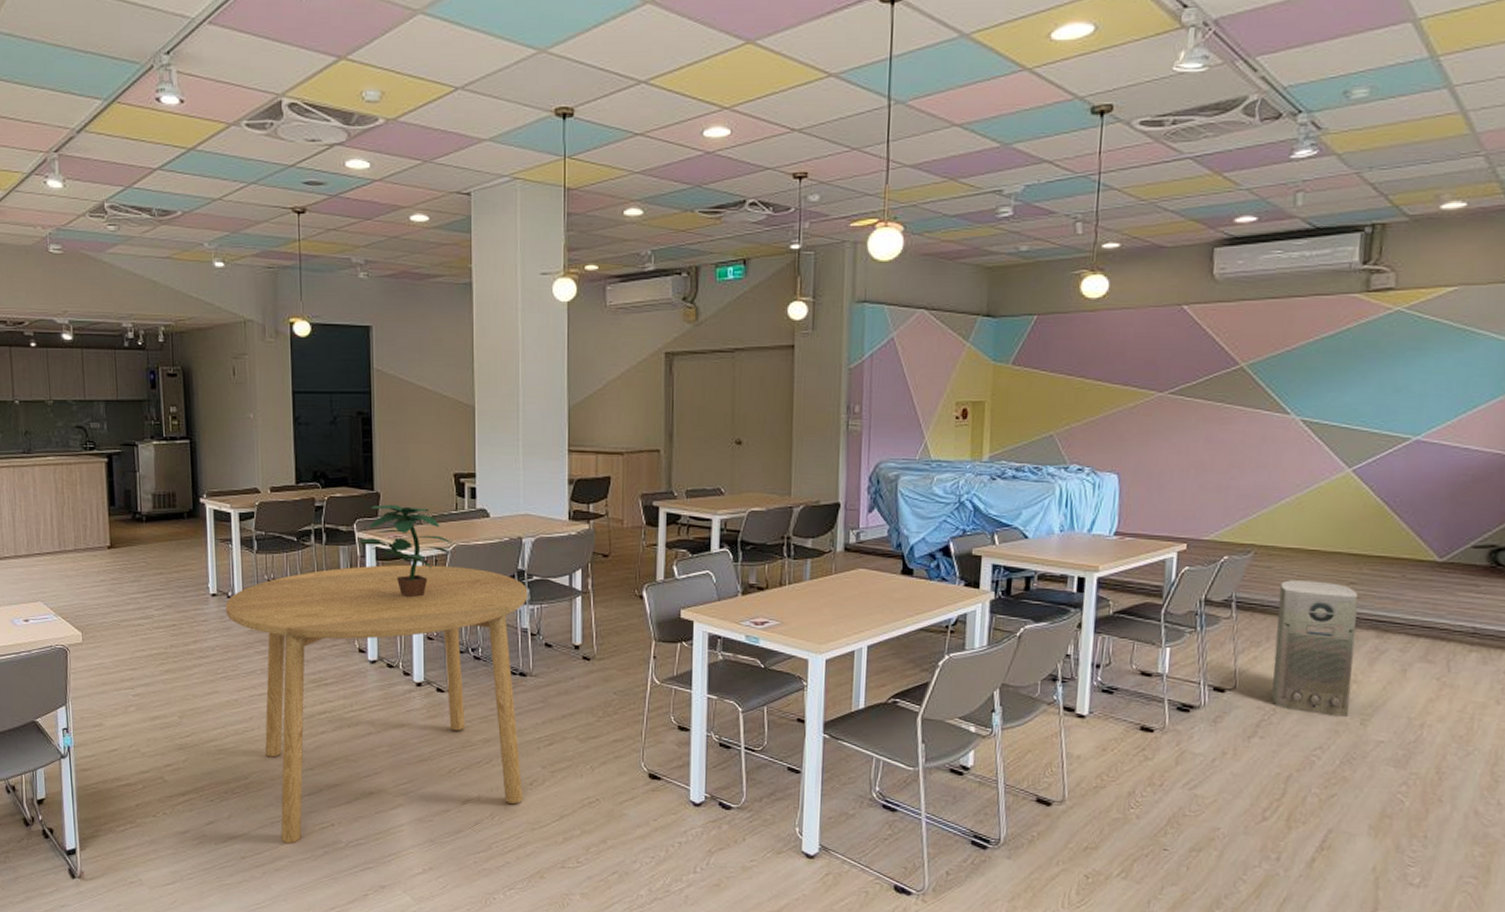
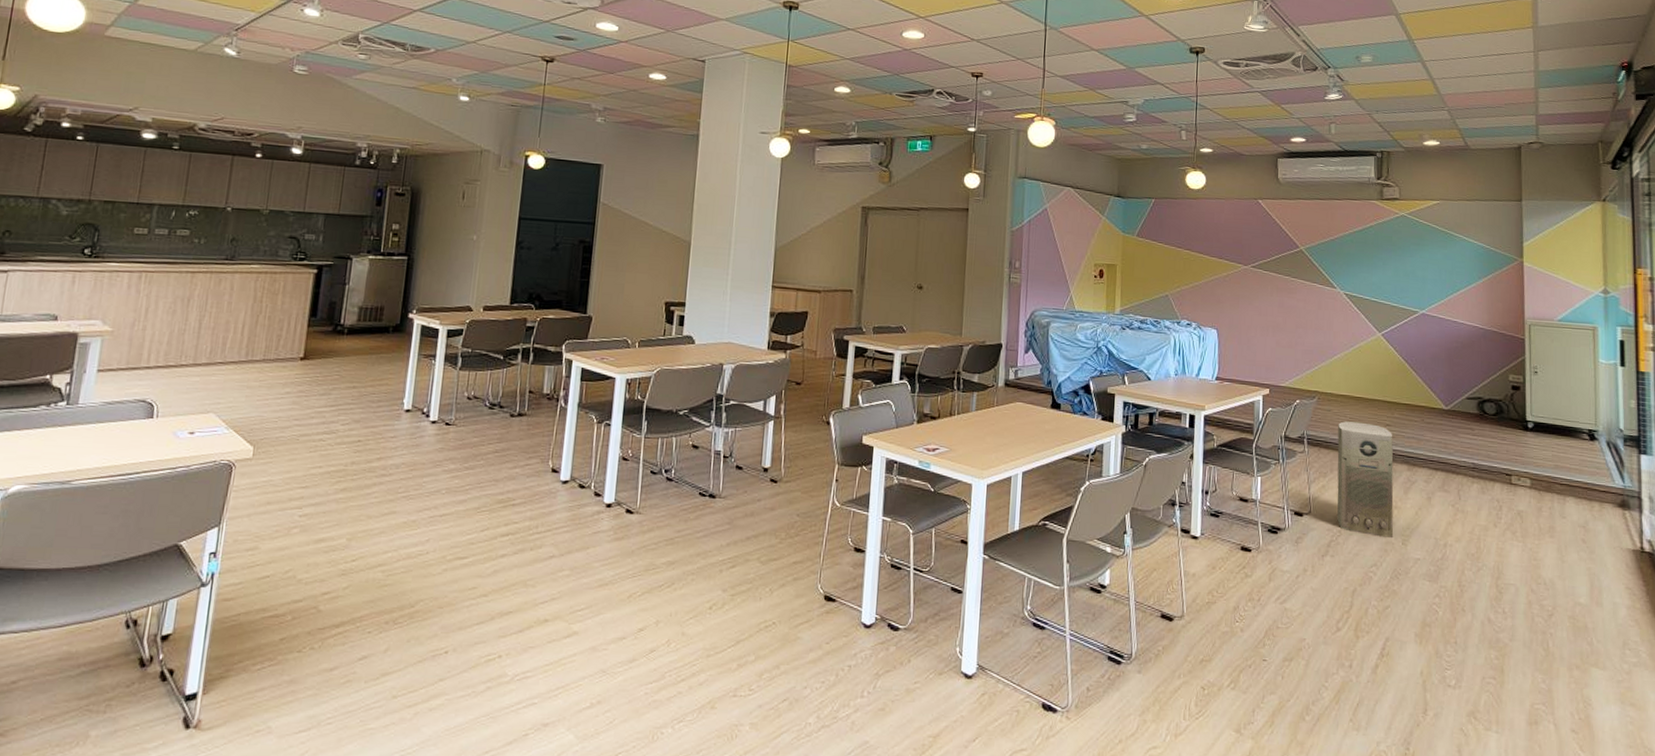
dining table: present [225,564,528,844] -> none [417,385,724,679]
potted plant: present [359,504,455,598] -> none [566,327,659,419]

